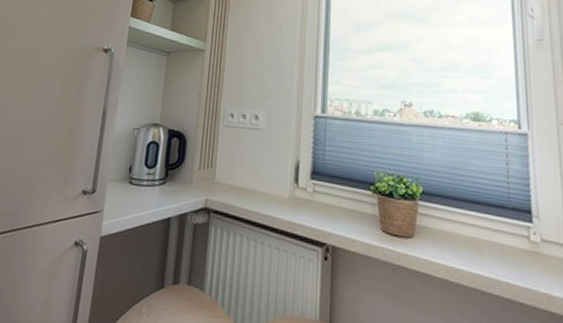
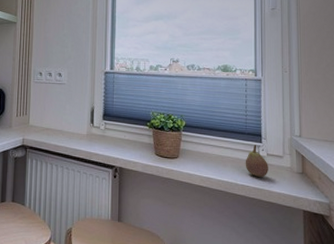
fruit: none [509,224,545,273] -> present [245,144,268,177]

